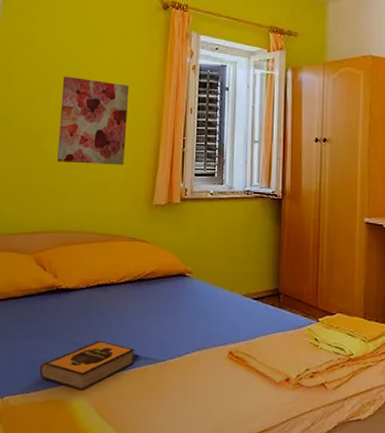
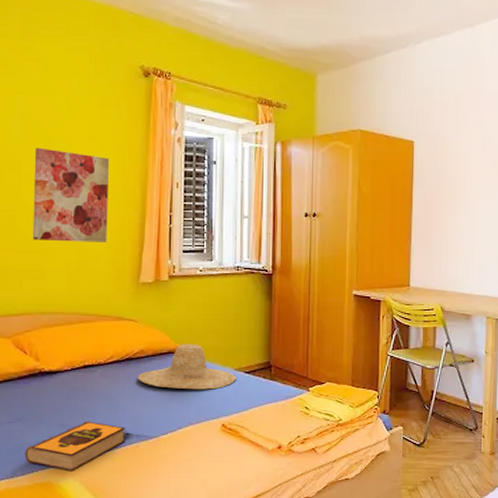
straw hat: none [148,266,244,315] -> present [138,343,236,390]

